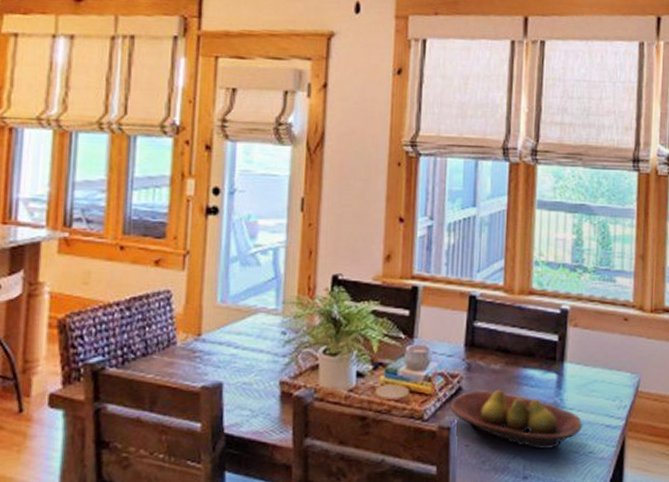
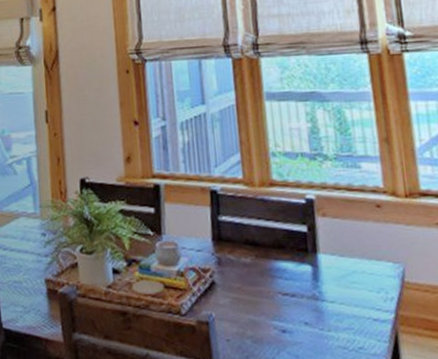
fruit bowl: present [450,389,583,450] -> none [205,283,348,345]

